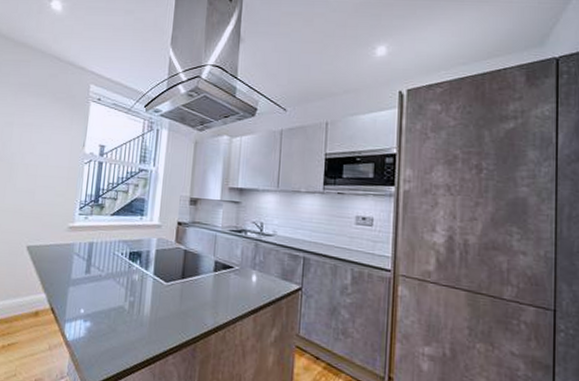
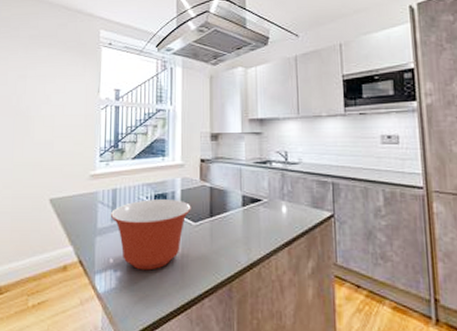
mixing bowl: none [86,256,165,324] -> present [111,199,191,271]

